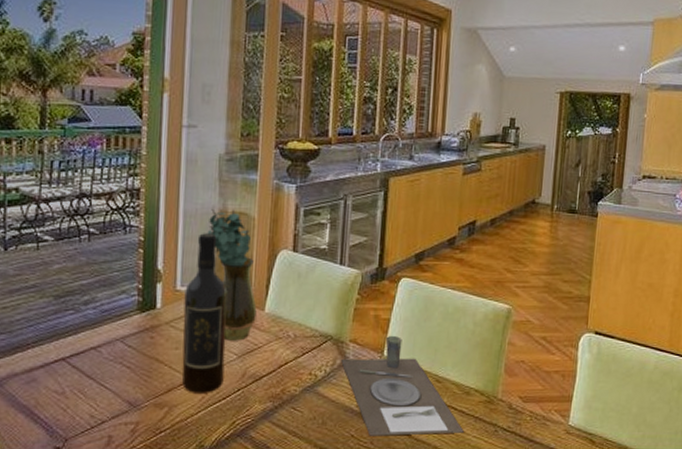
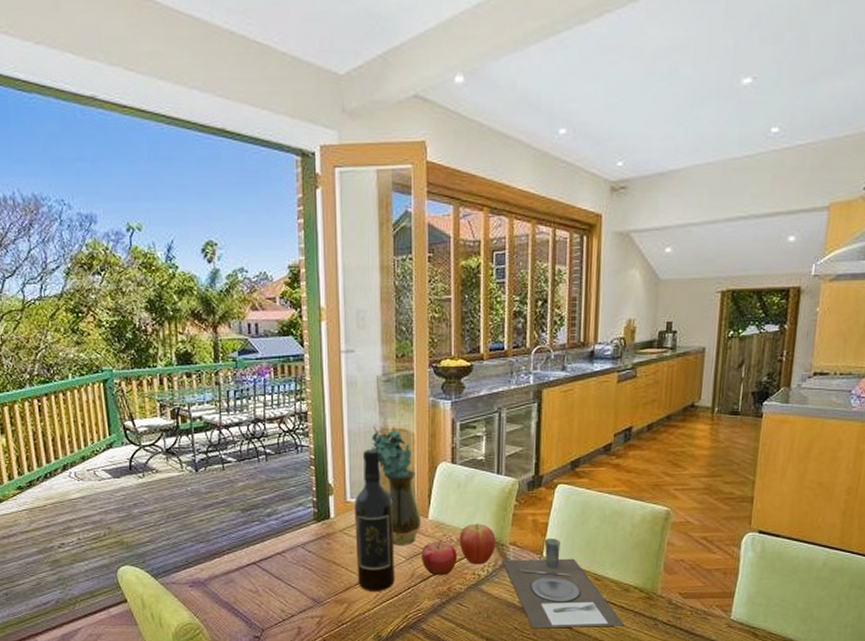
fruit: none [254,336,294,376] -> present [421,540,457,576]
fruit: none [296,318,336,364] -> present [459,523,496,565]

